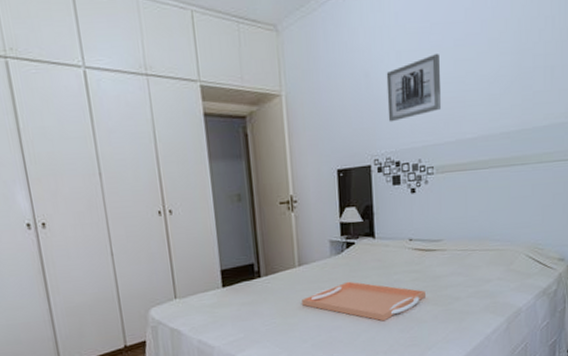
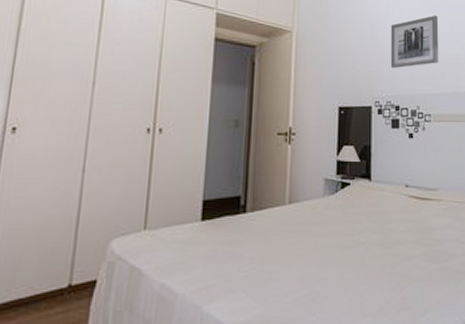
serving tray: present [302,281,425,322] -> none [288,226,420,276]

